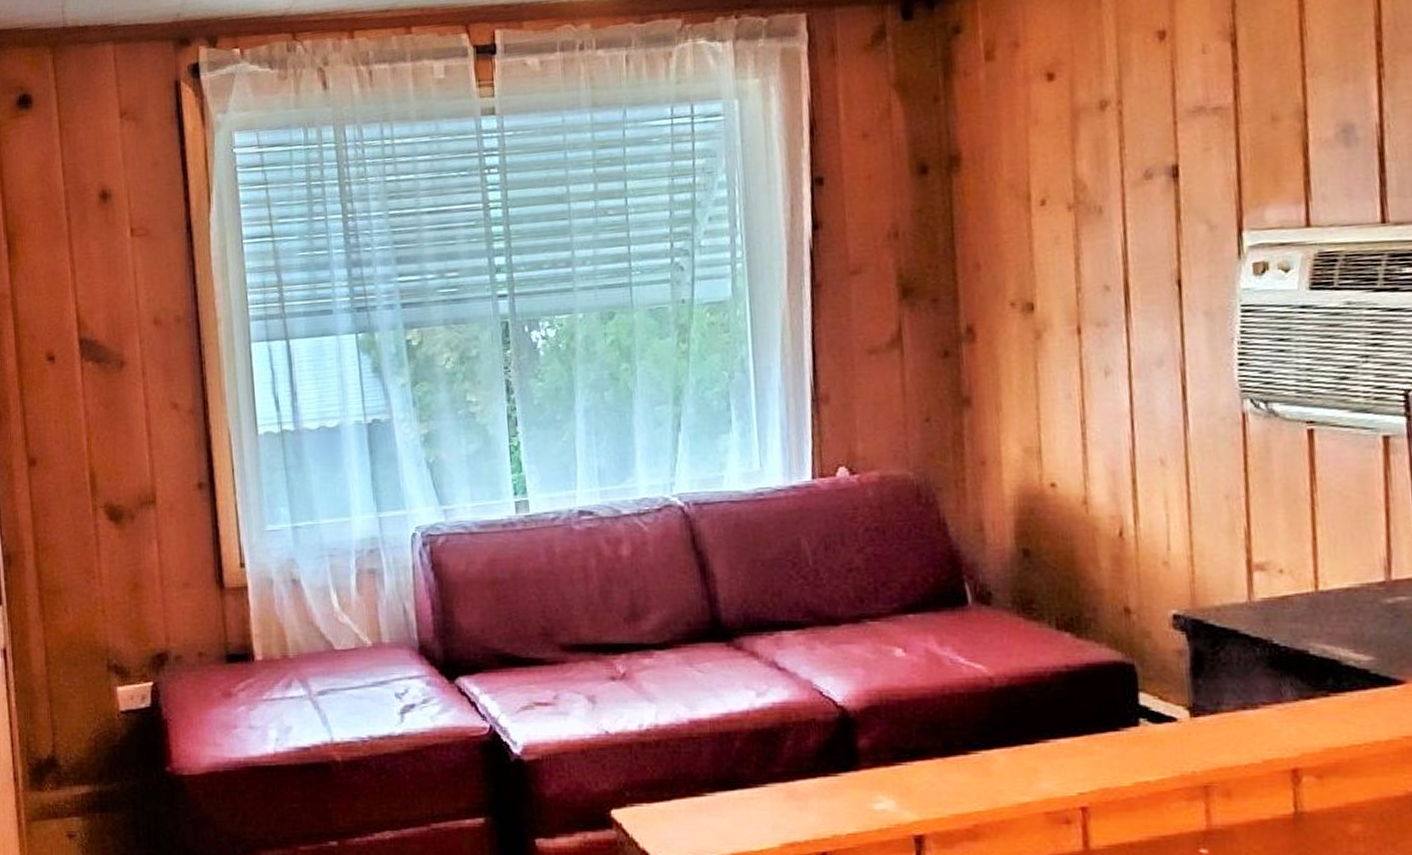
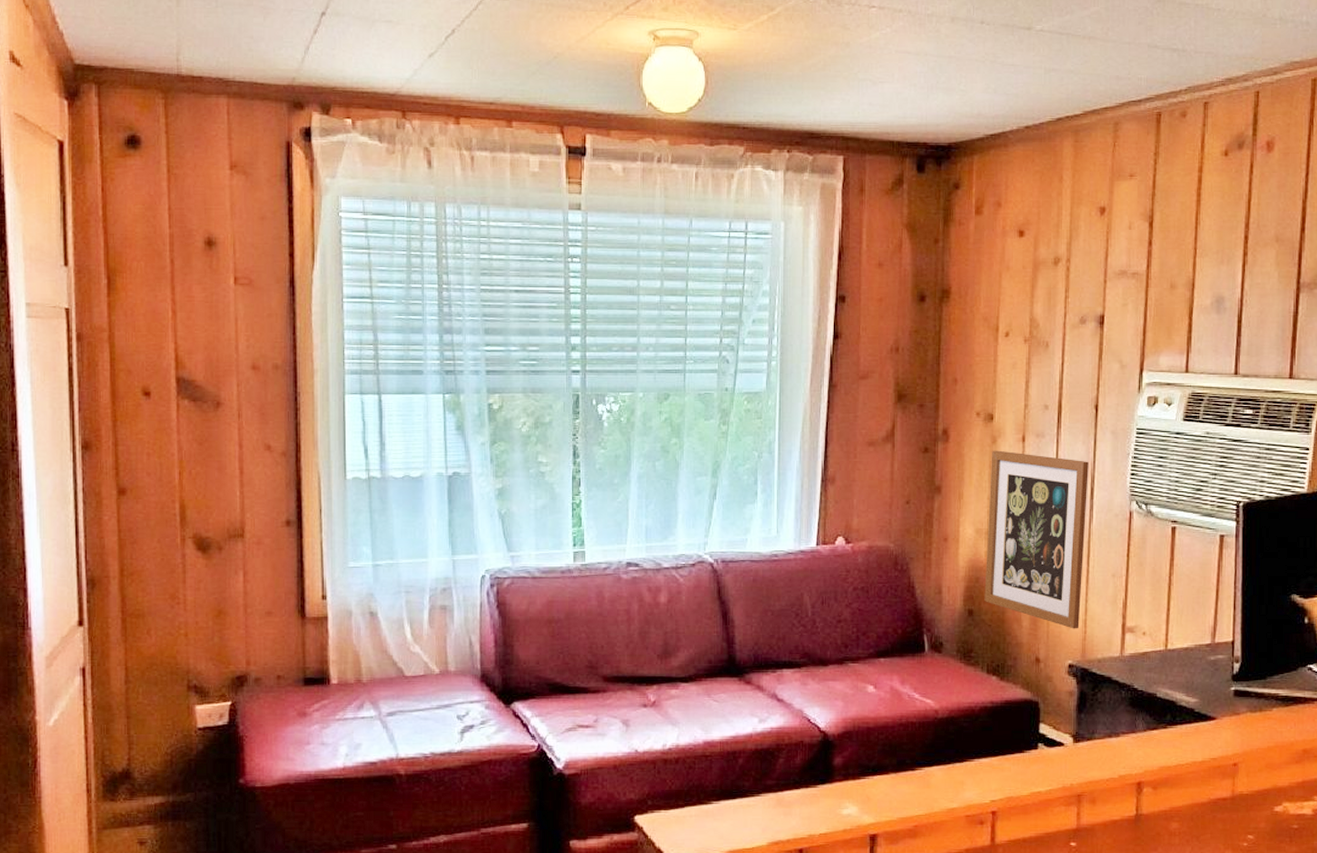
wall art: none [1036,347,1184,569] -> present [984,450,1089,629]

